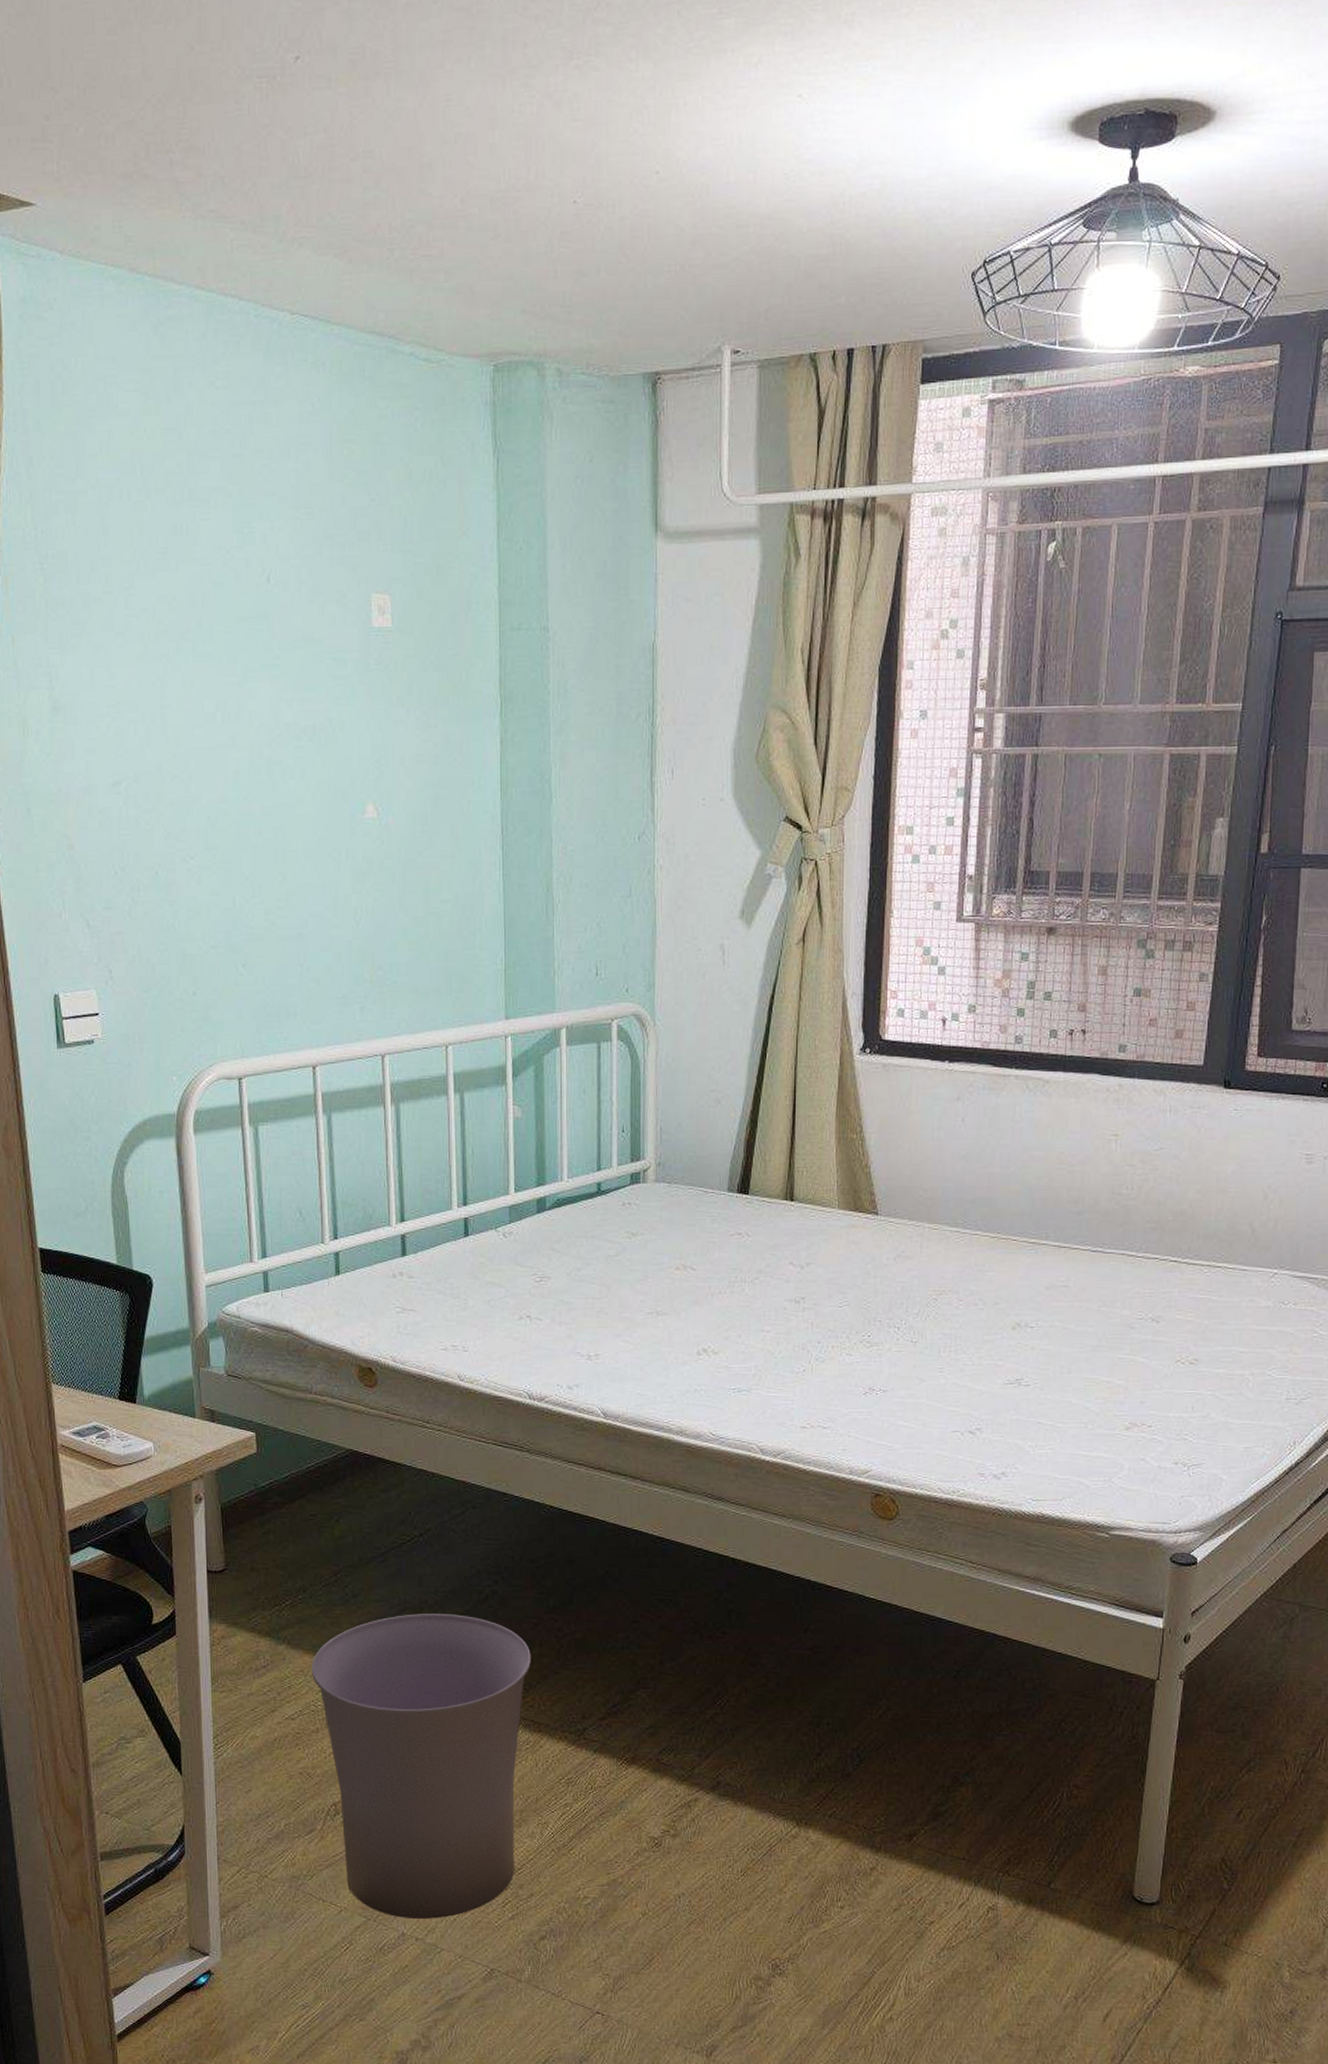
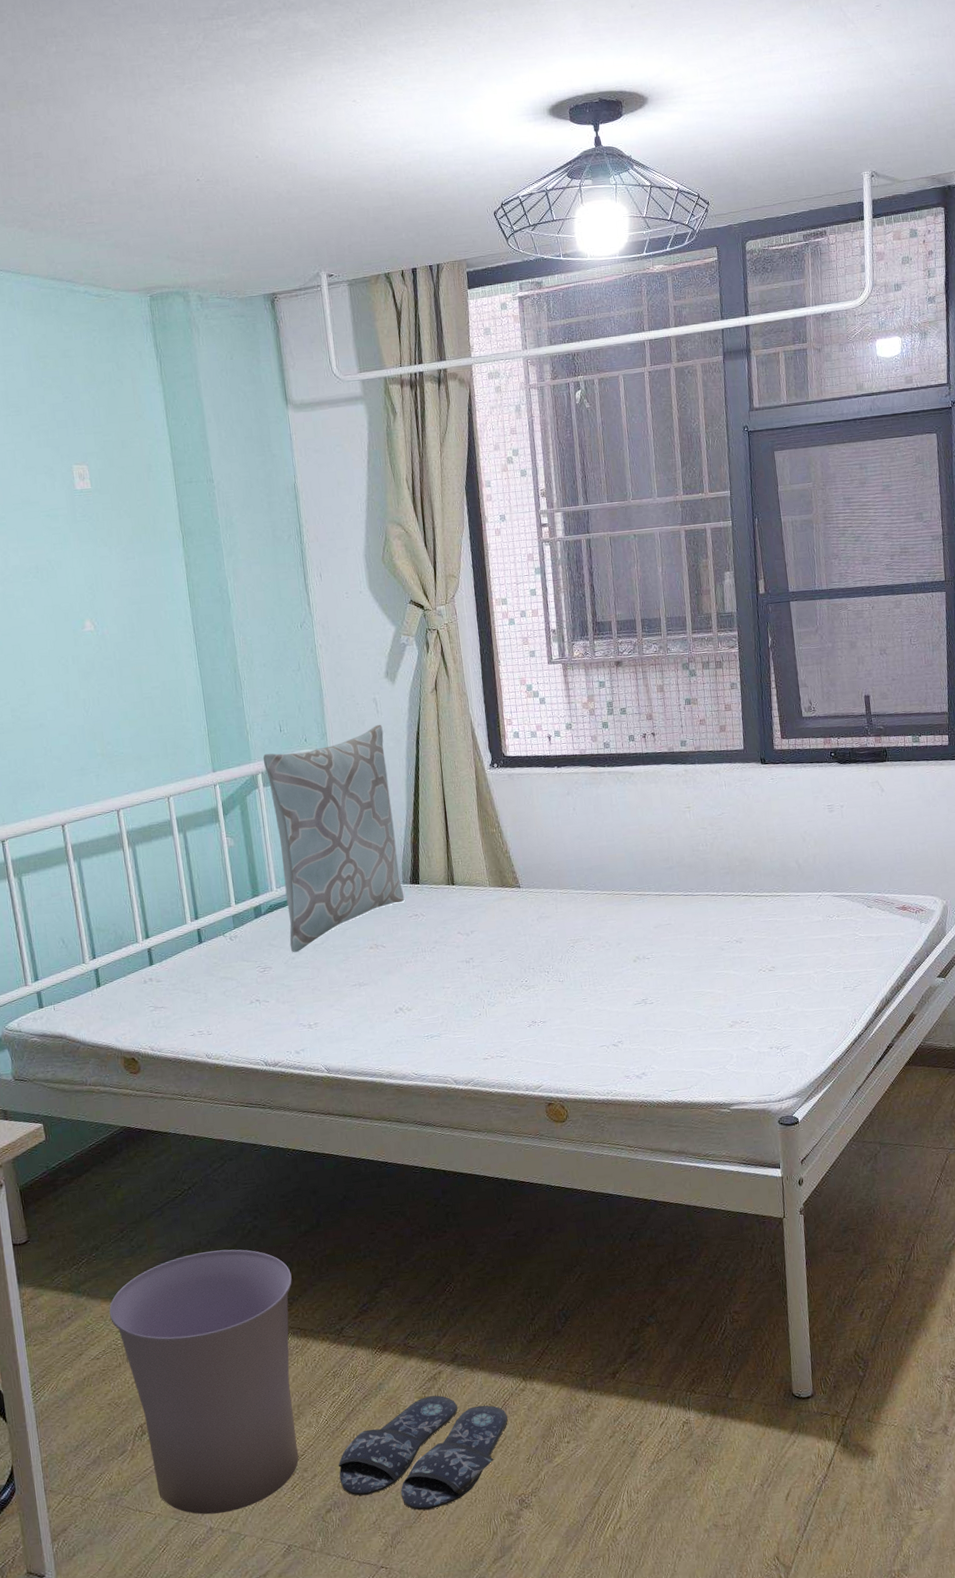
slippers: none [560,1826,771,1958] -> present [338,1395,508,1511]
pillow: none [570,979,728,1263] -> present [263,724,405,953]

